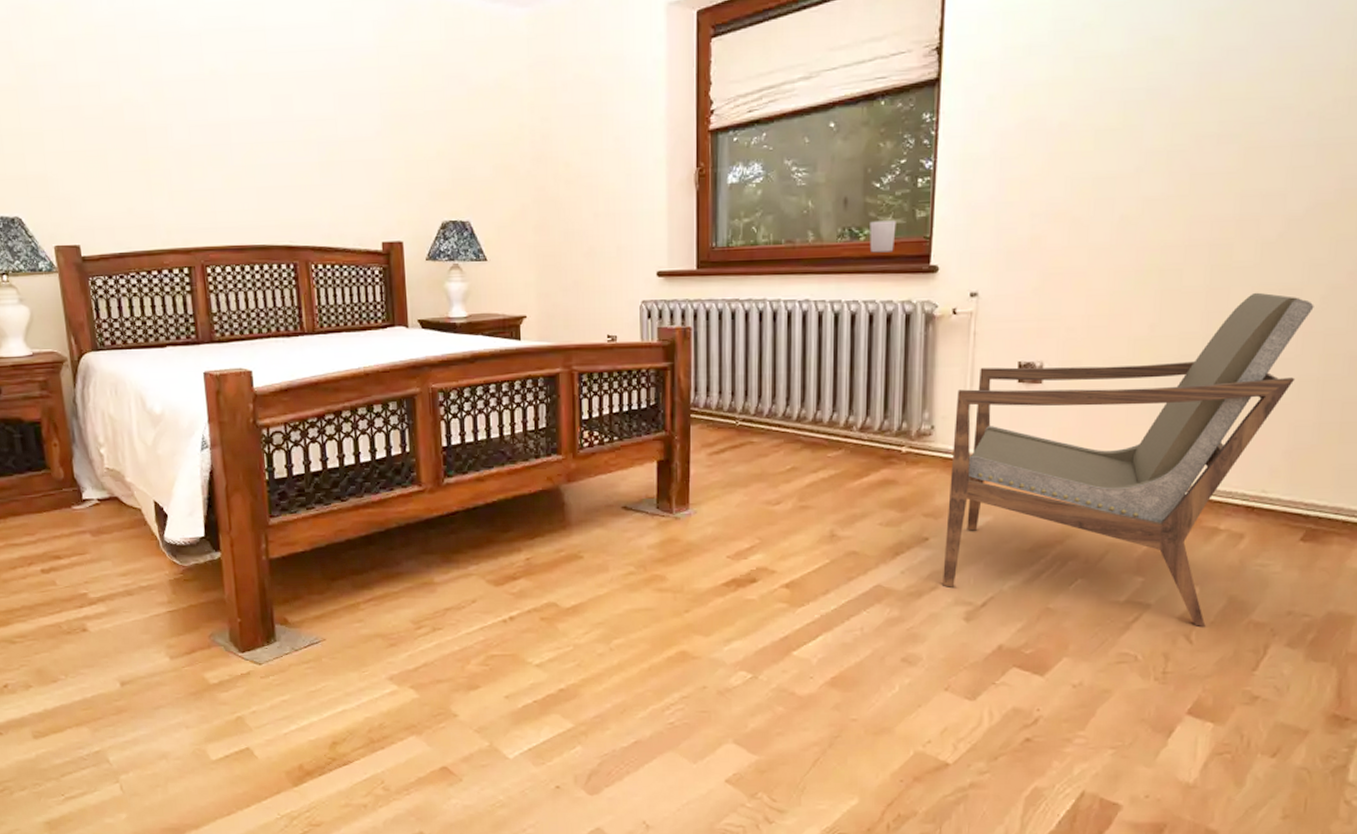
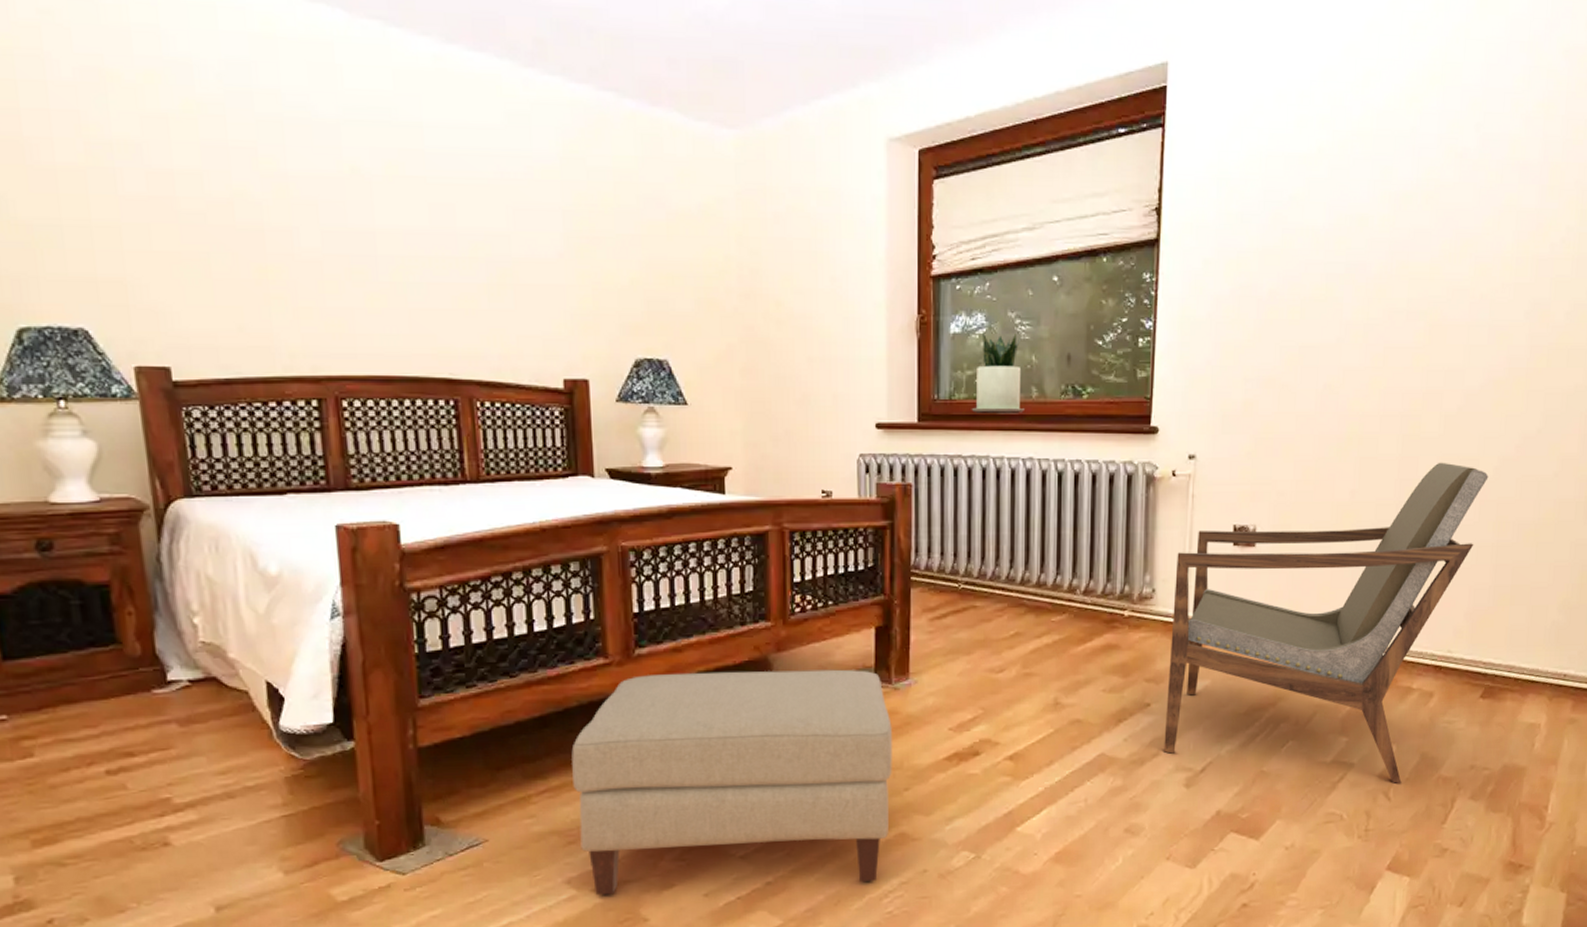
ottoman: none [392,499,673,695] -> present [571,669,892,896]
planter: none [748,179,800,260] -> present [971,332,1024,414]
candle holder: present [869,220,896,253] -> none [1092,379,1118,412]

